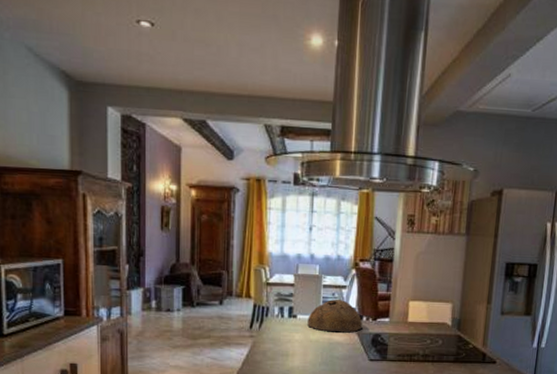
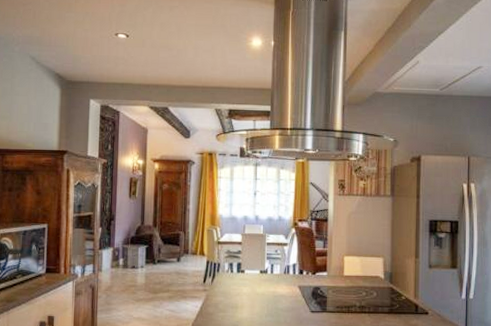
bowl: present [307,299,363,333] -> none [254,255,303,286]

